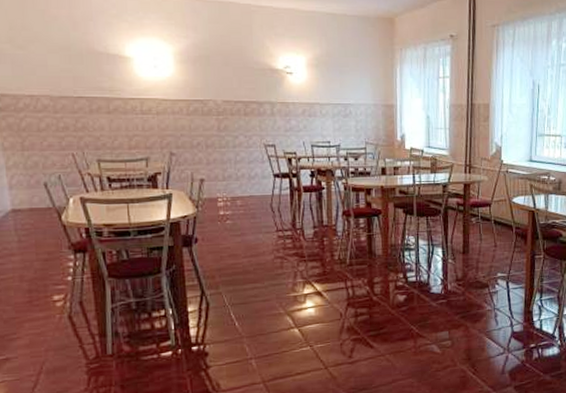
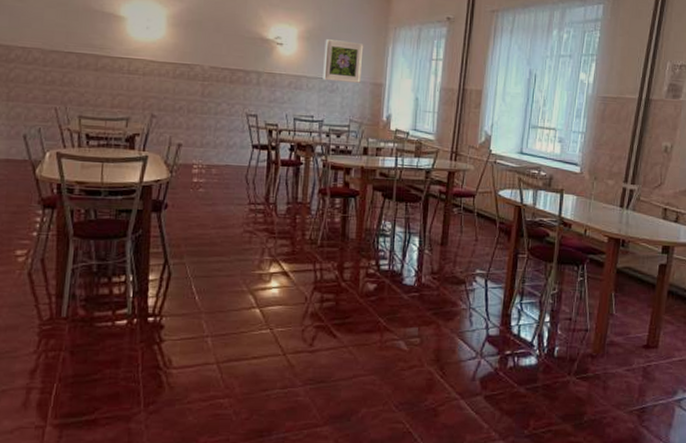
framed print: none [334,65,373,106] -> present [323,39,364,83]

